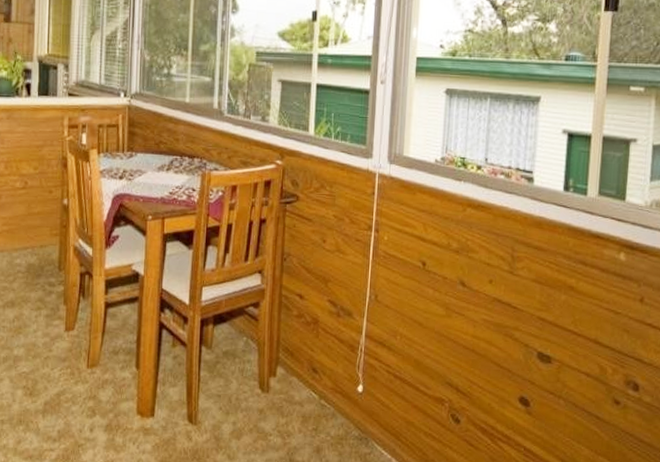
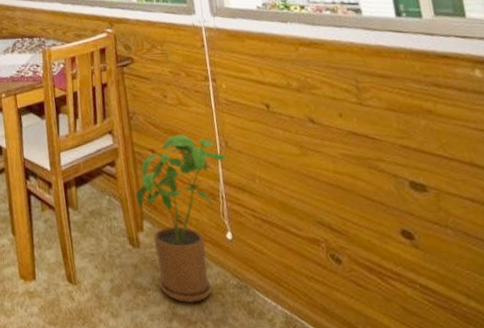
house plant: none [274,282,375,451] -> present [135,134,229,303]

